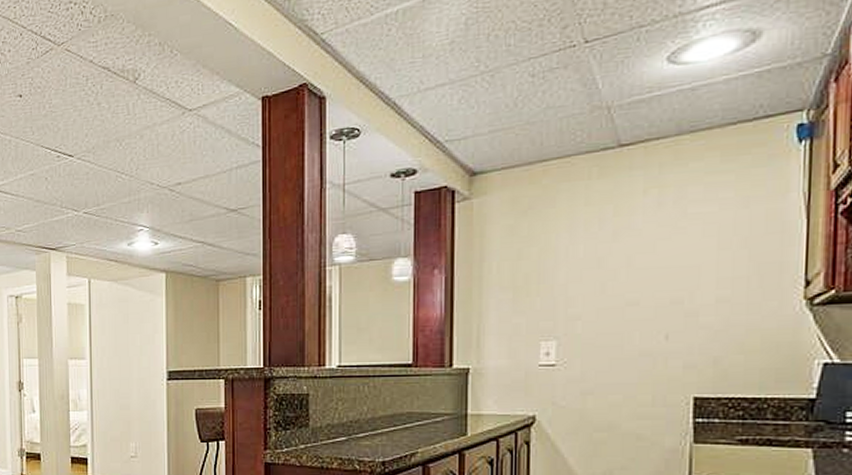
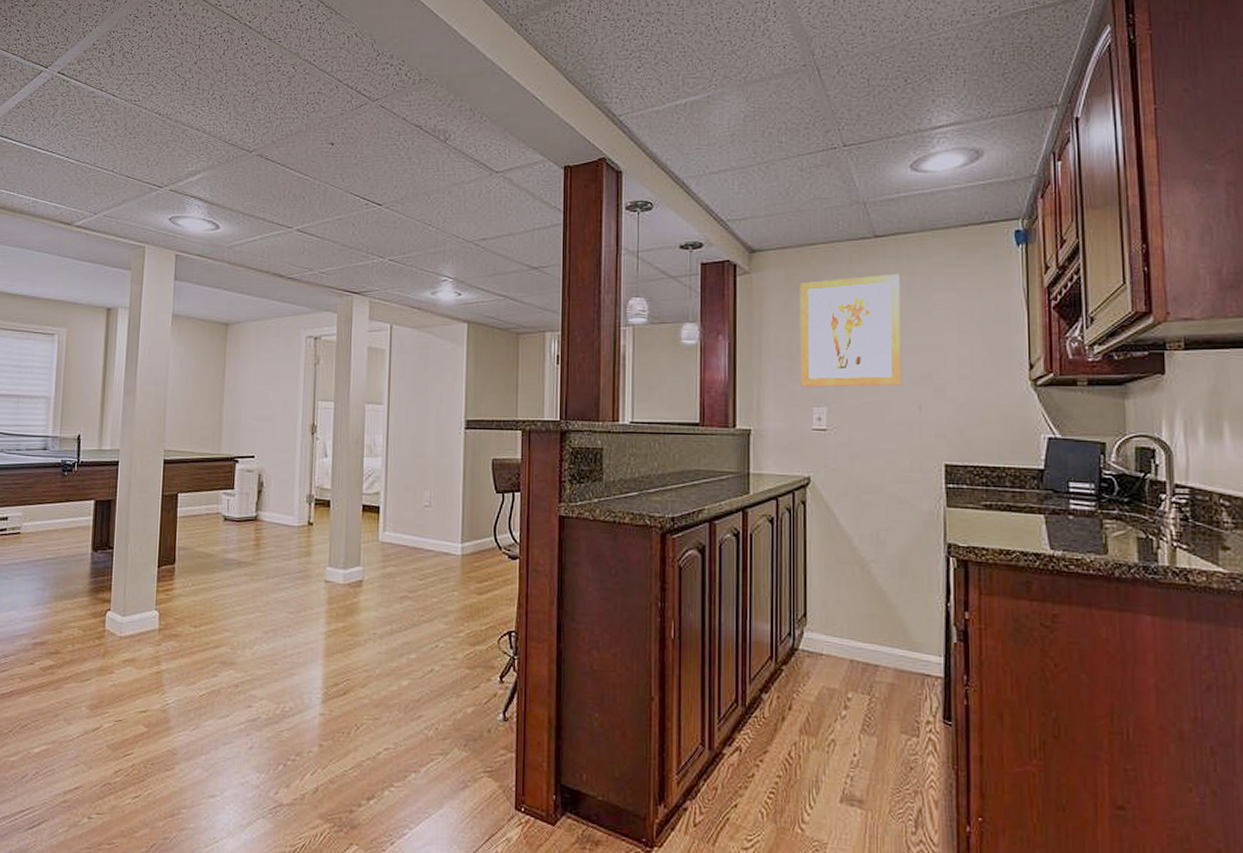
wall art: none [526,186,649,321] -> present [800,273,903,388]

